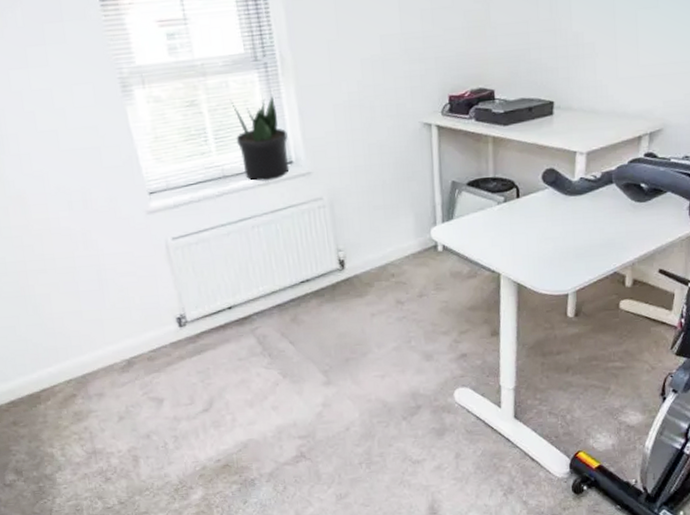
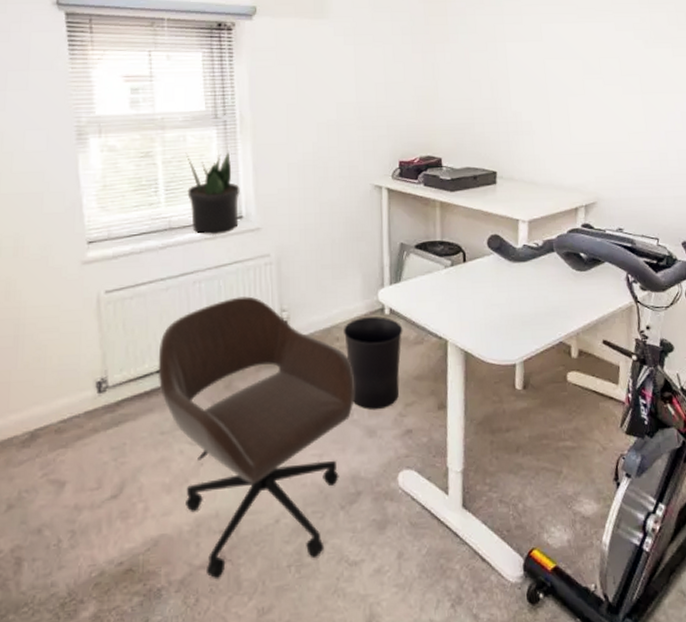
office chair: none [228,238,412,472] -> present [158,296,355,578]
waste bin: none [398,253,457,337] -> present [344,316,403,409]

